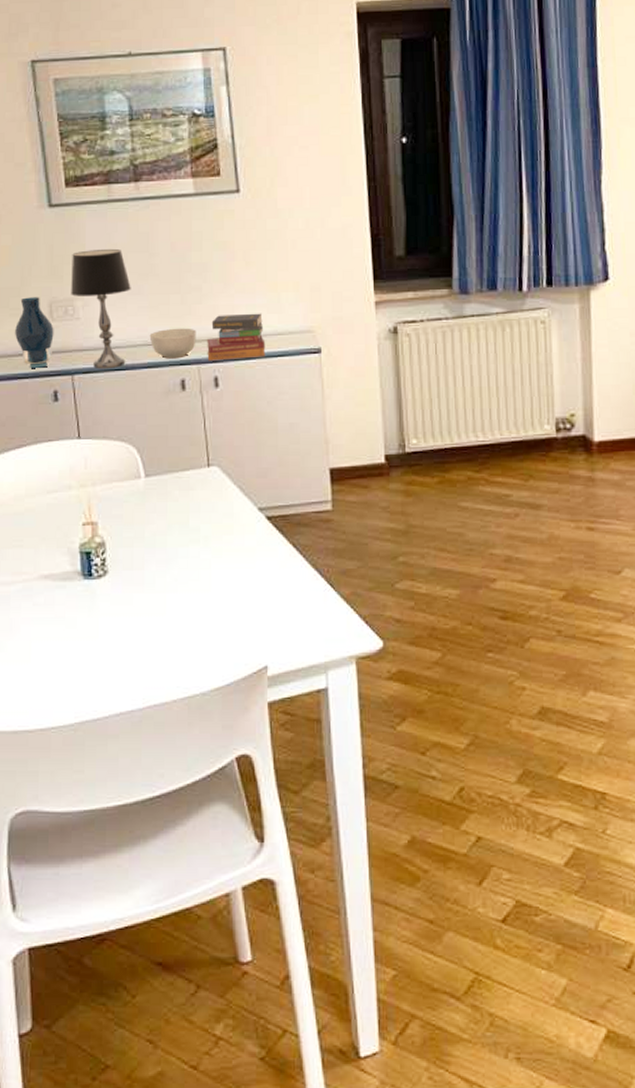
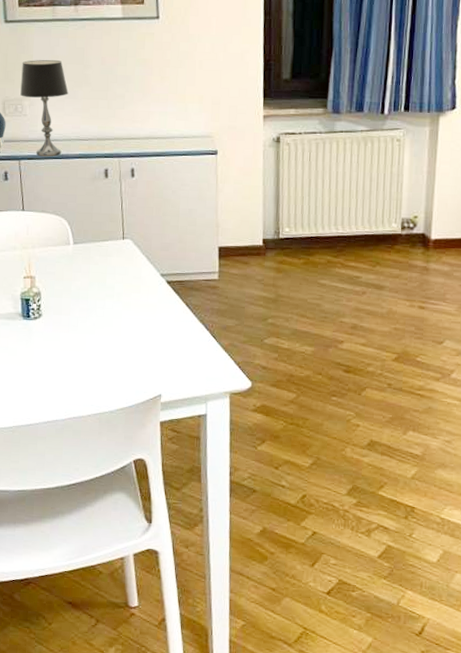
bowl: present [149,328,196,359] -> none [81,127,119,152]
books: present [206,313,266,361] -> none [126,119,173,156]

